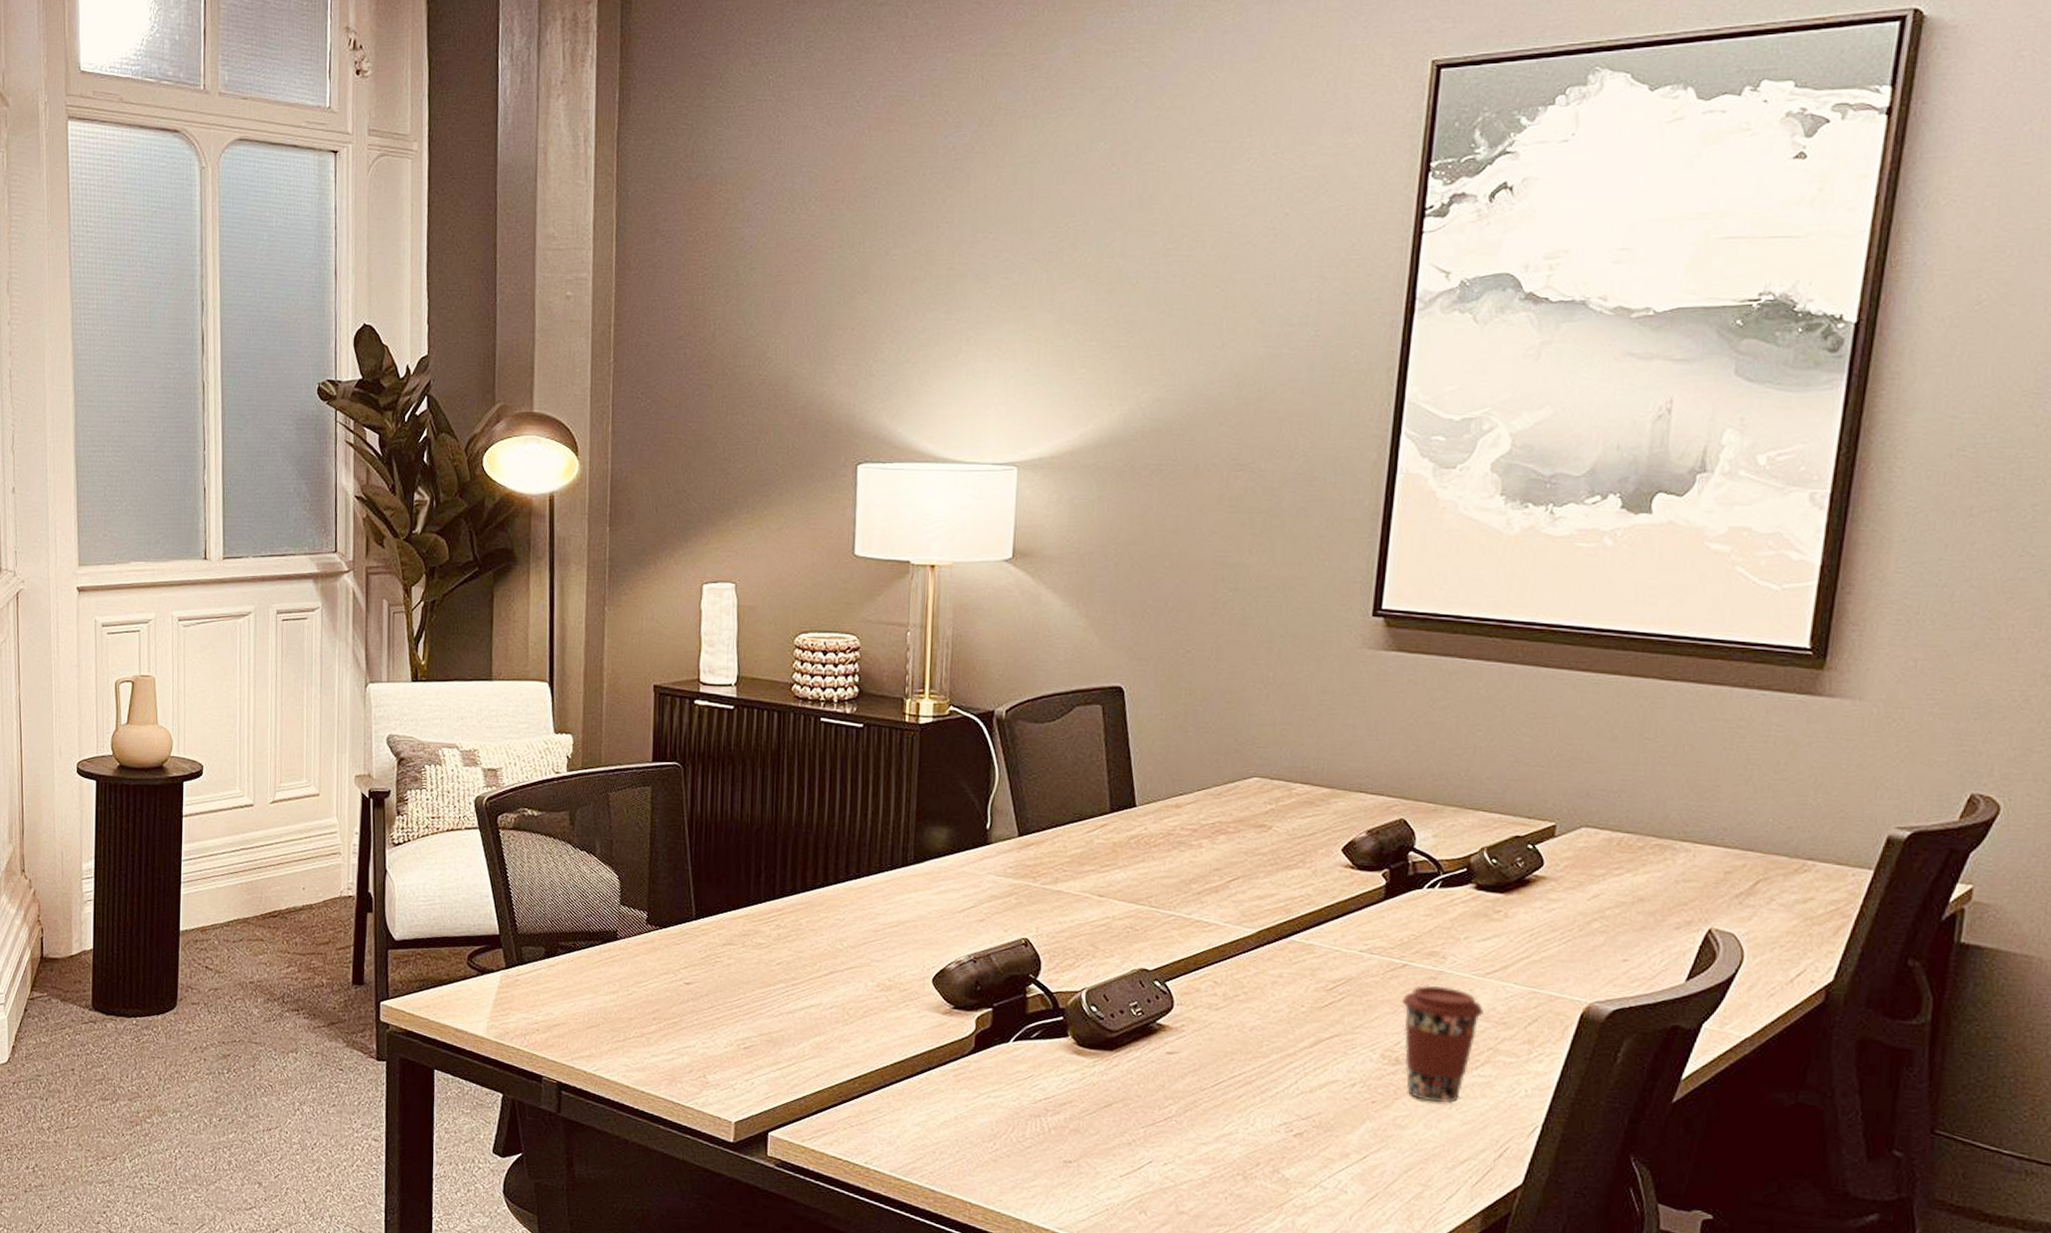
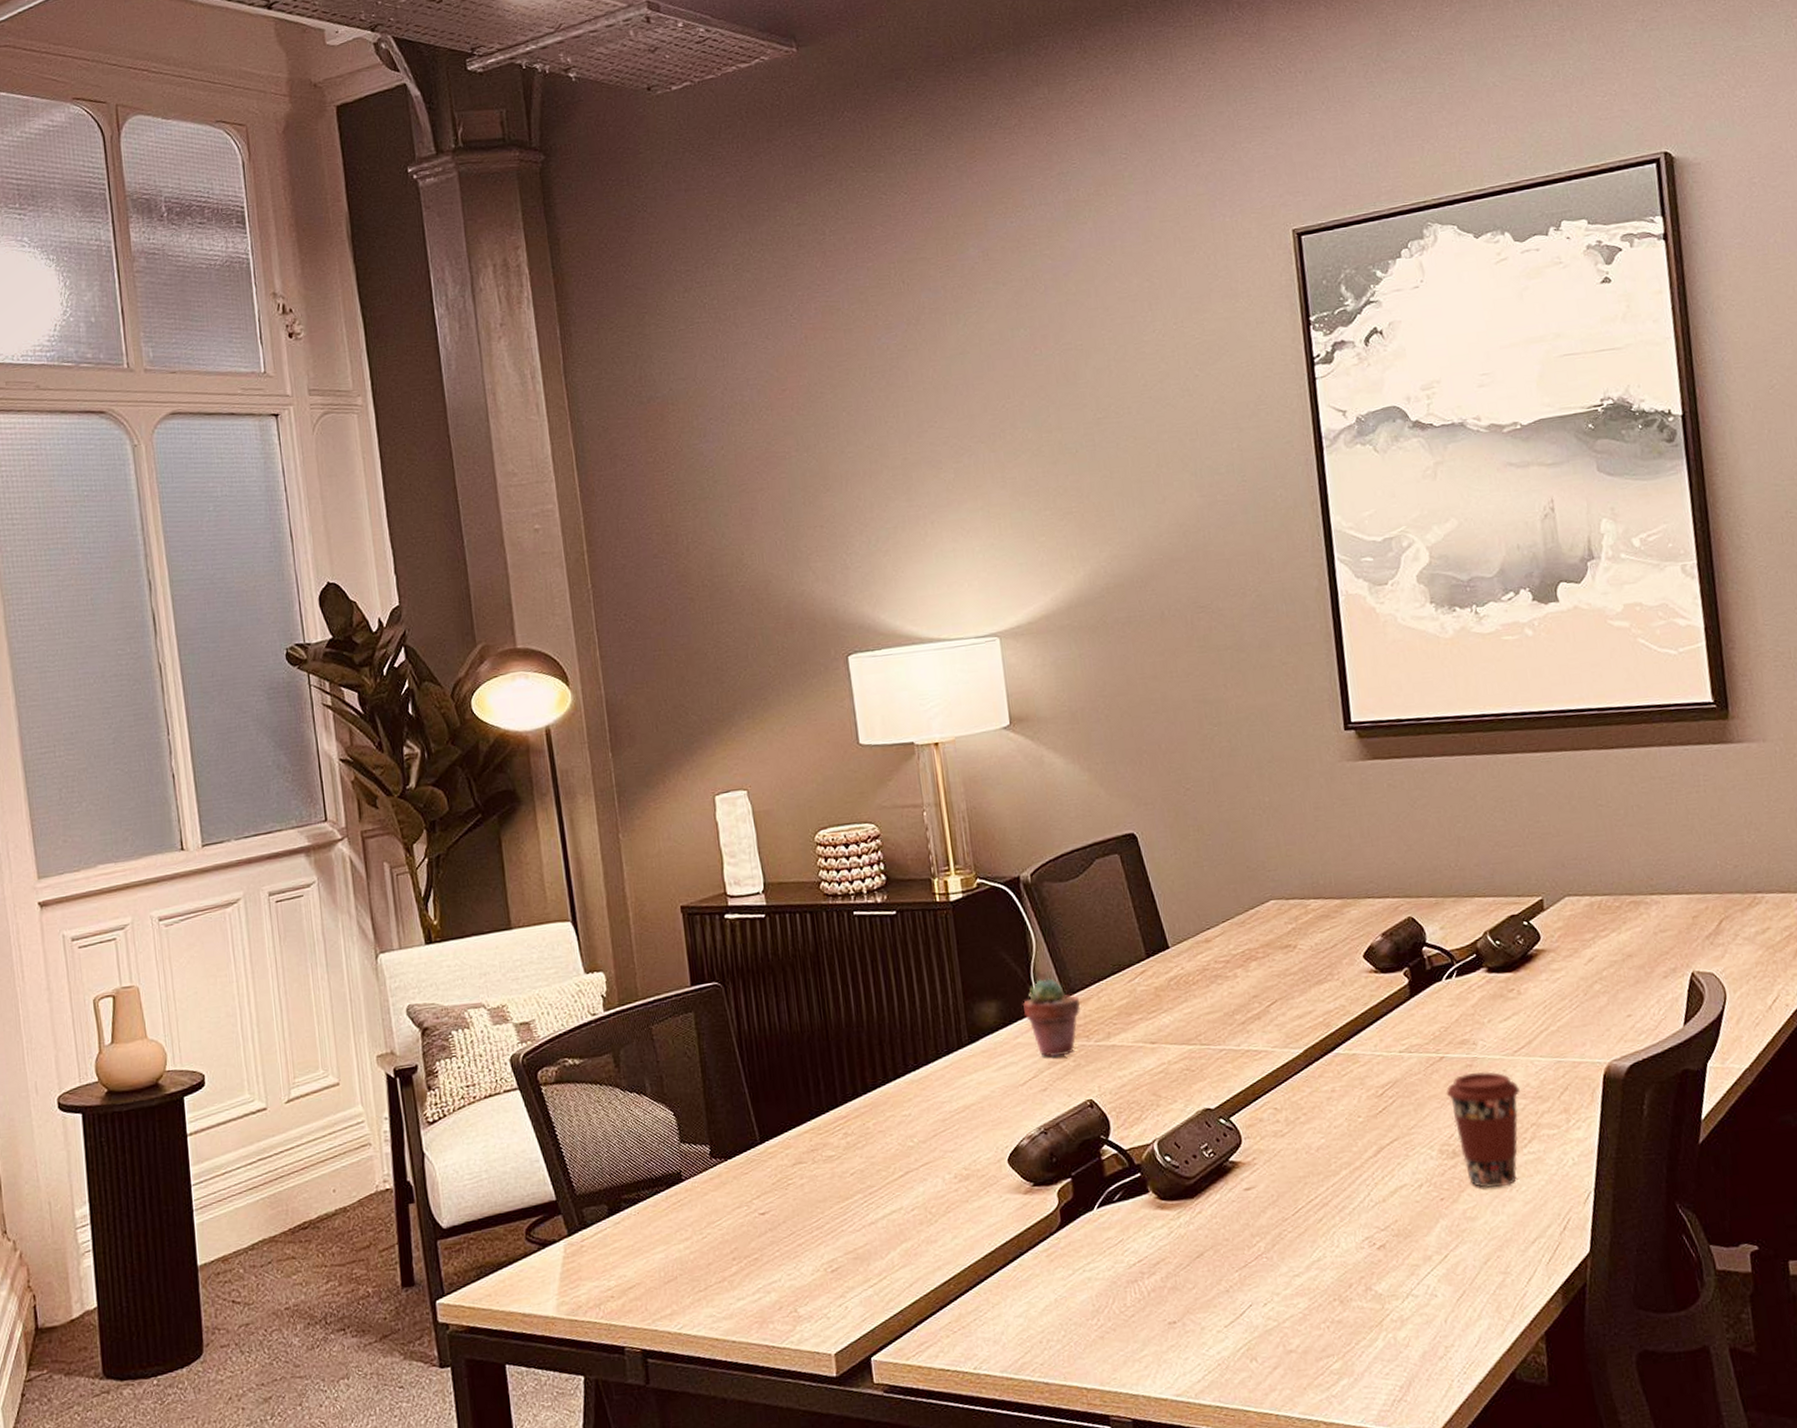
potted succulent: none [974,814,1032,892] -> present [1022,978,1080,1057]

